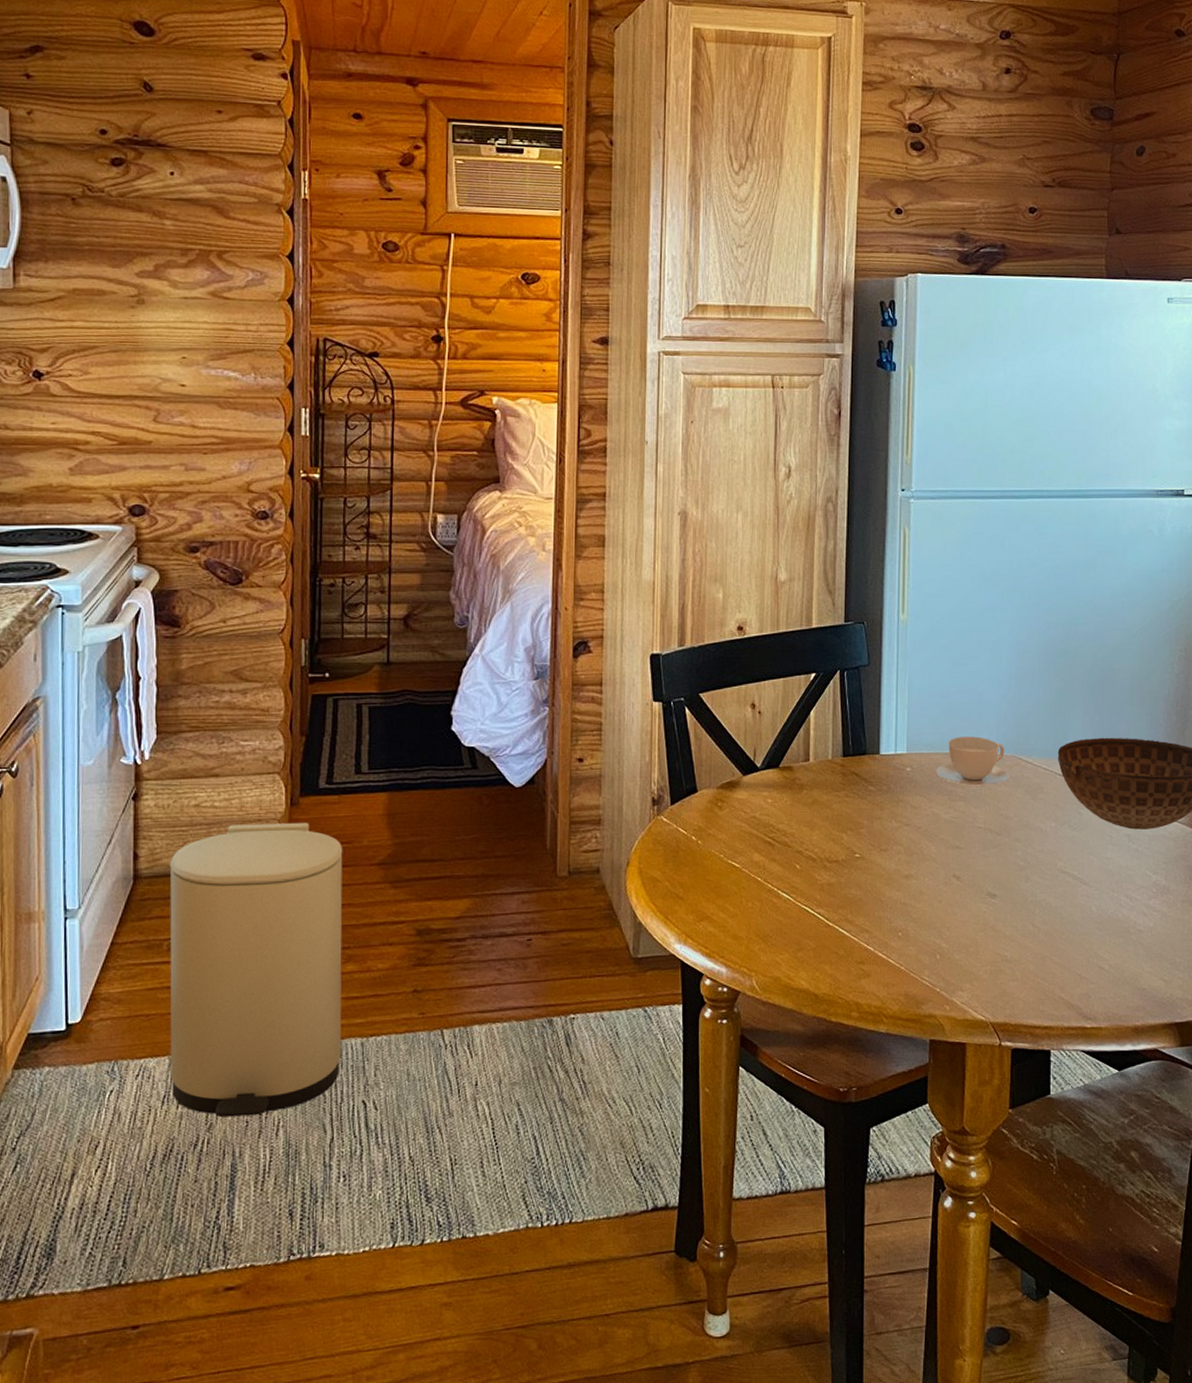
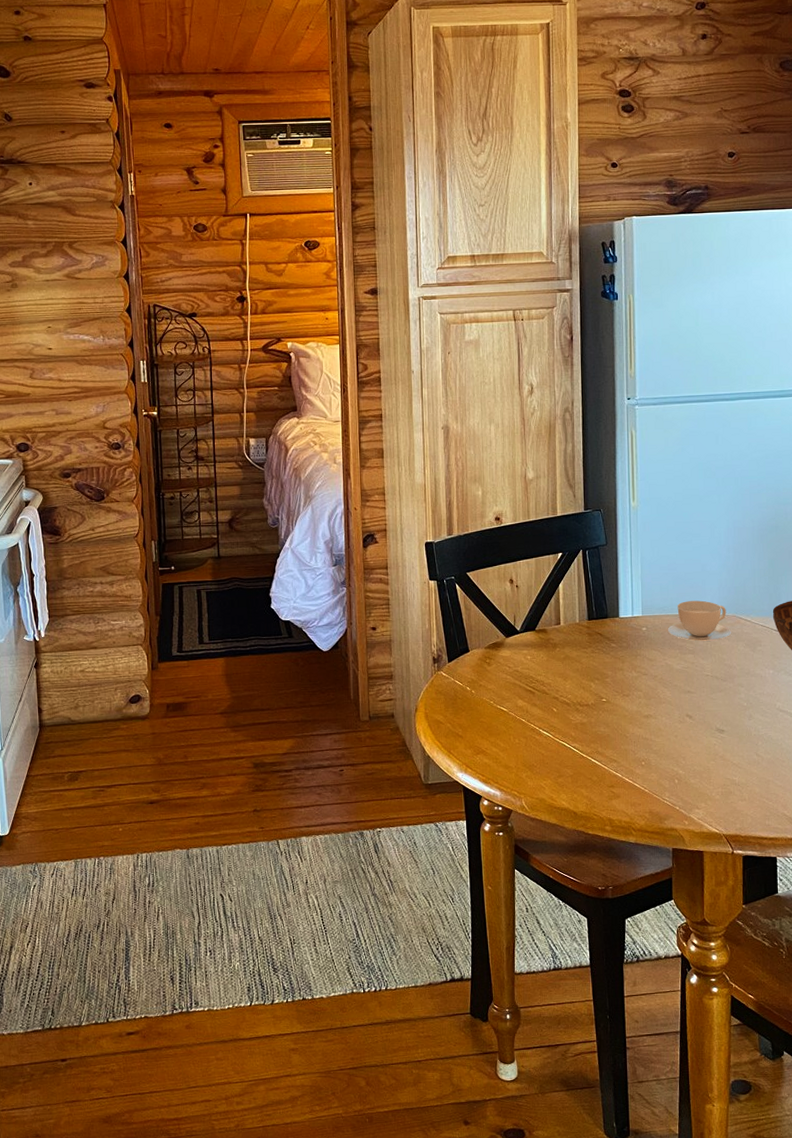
pedal bin: present [169,823,343,1118] -> none [65,682,202,906]

